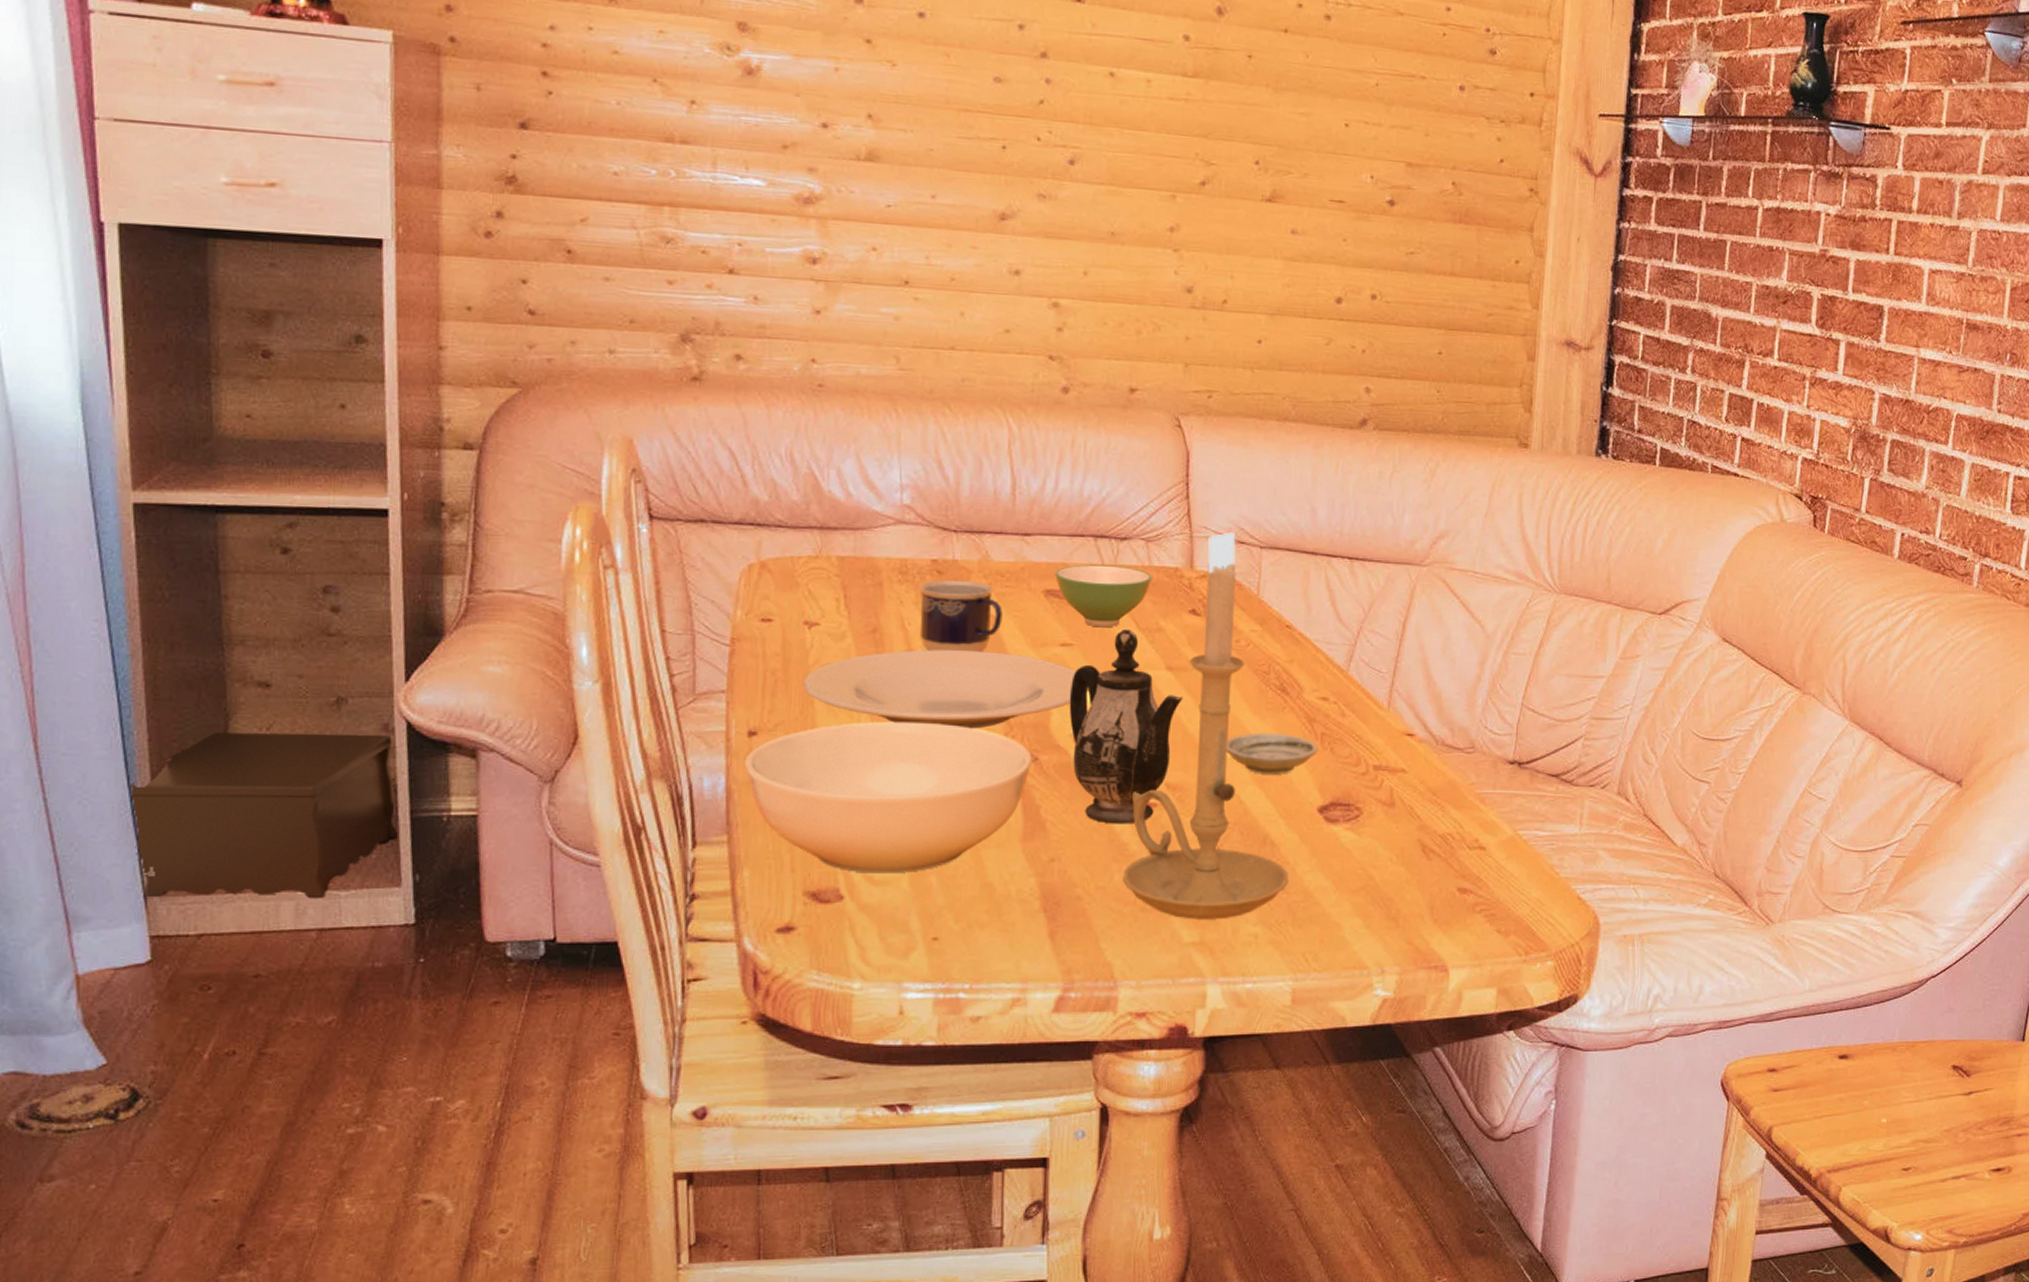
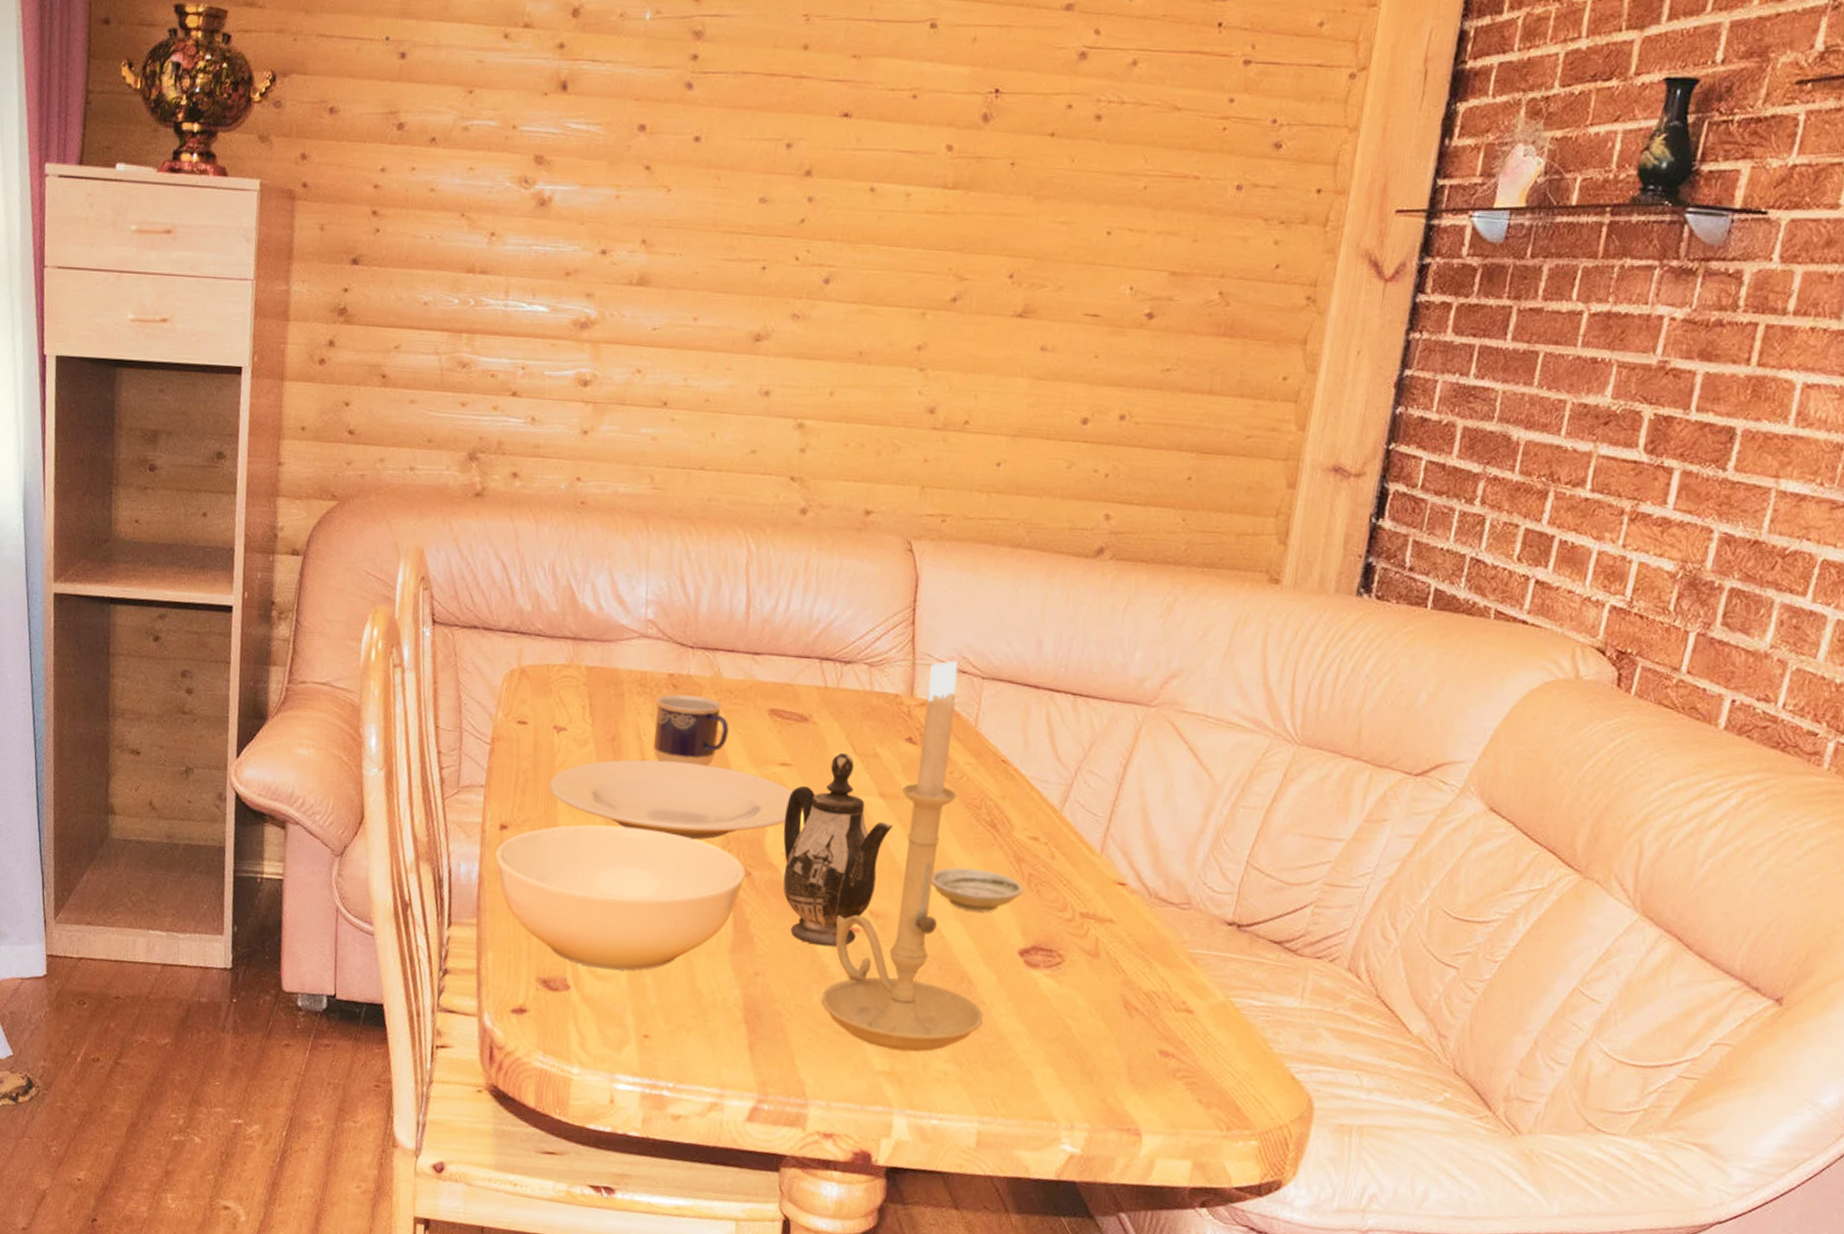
decorative box: present [131,733,398,898] -> none [40,790,224,937]
bowl: present [1054,564,1153,628] -> none [779,686,873,750]

